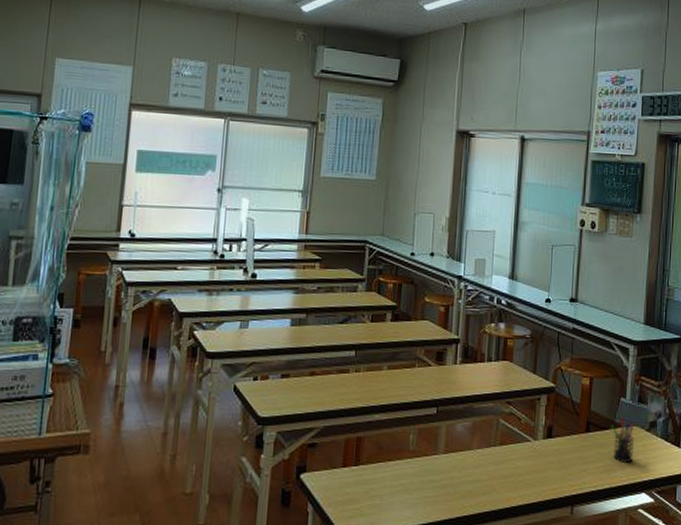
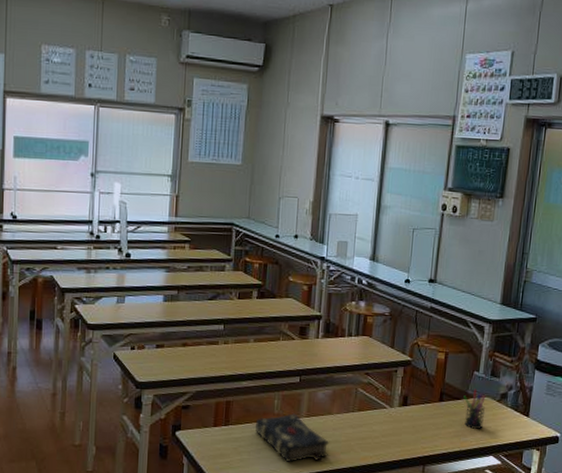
book: none [388,449,469,508] -> present [255,413,329,463]

